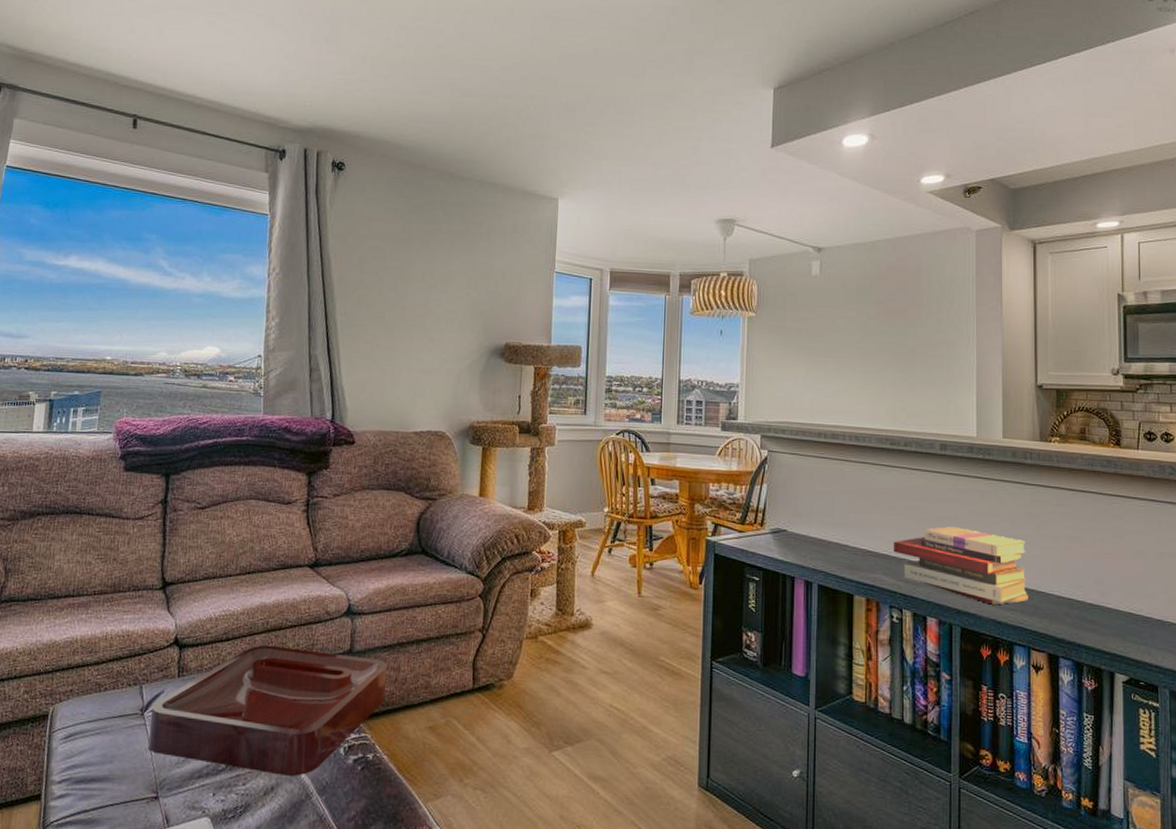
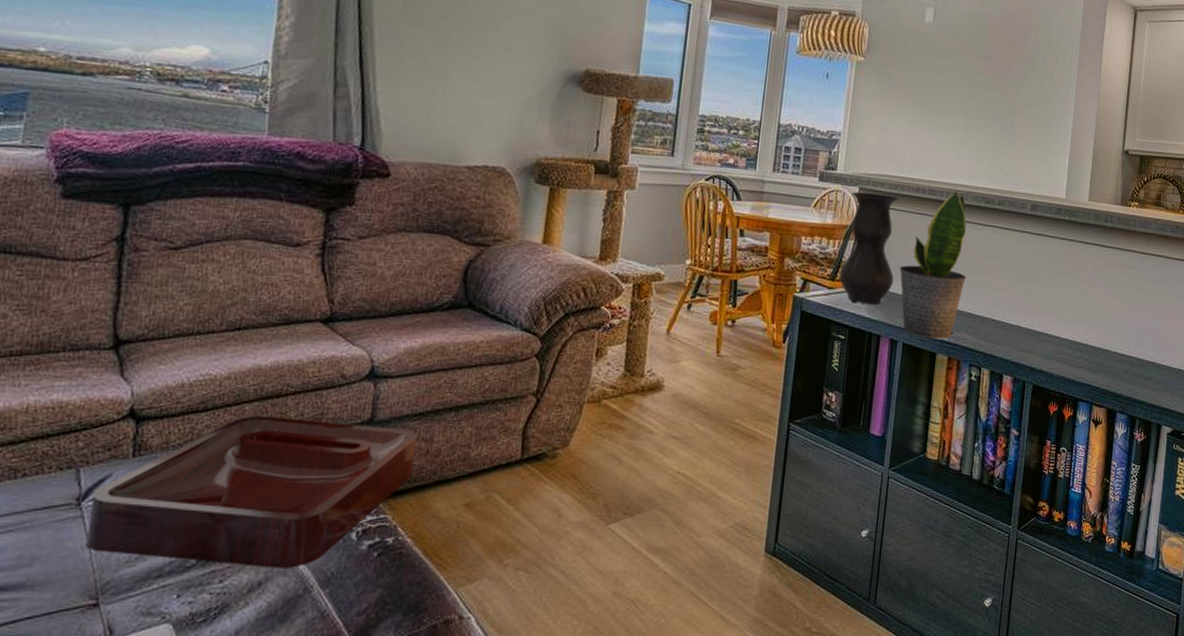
vase: none [748,439,804,547] -> present [839,192,899,305]
potted plant: none [808,433,879,581] -> present [899,190,967,340]
books: present [893,526,1028,605] -> none [977,286,1098,363]

